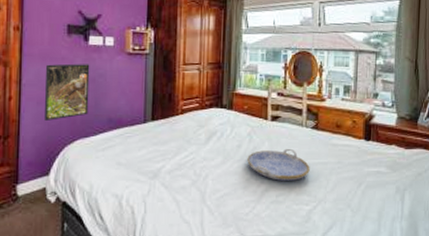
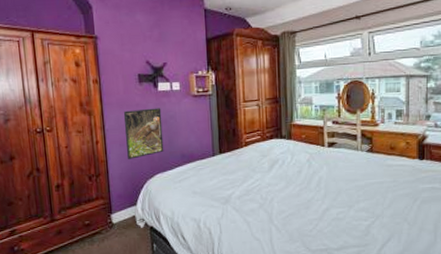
serving tray: present [247,148,310,181] -> none [308,171,367,200]

